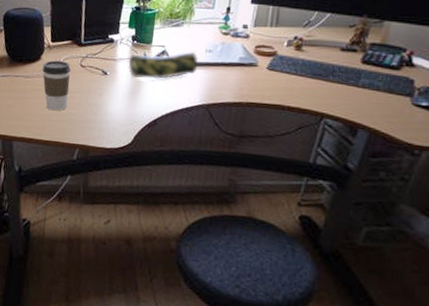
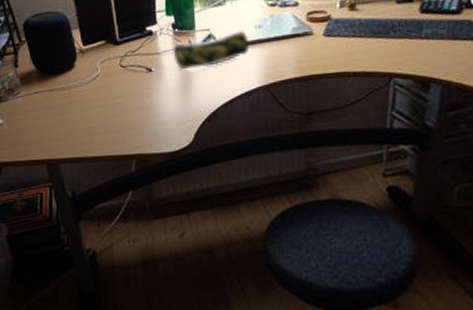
coffee cup: present [42,60,71,111] -> none [78,64,114,122]

